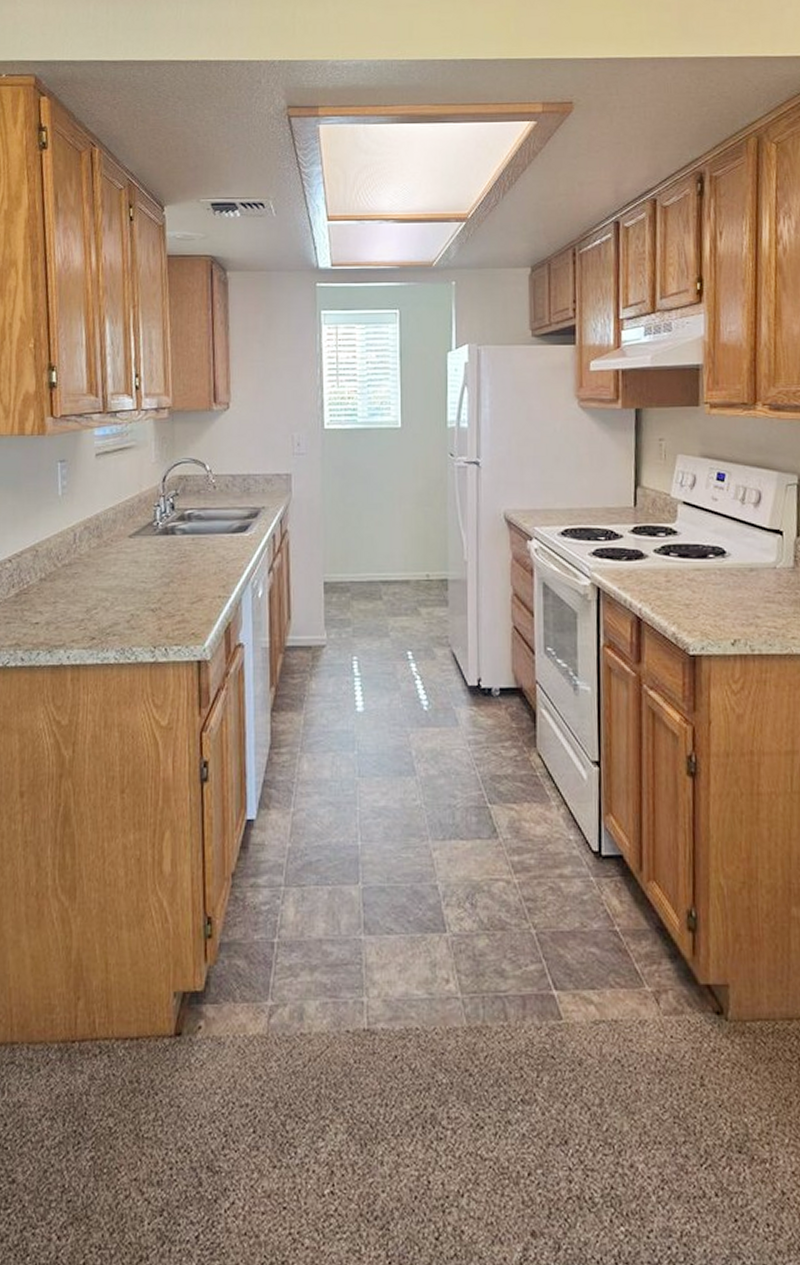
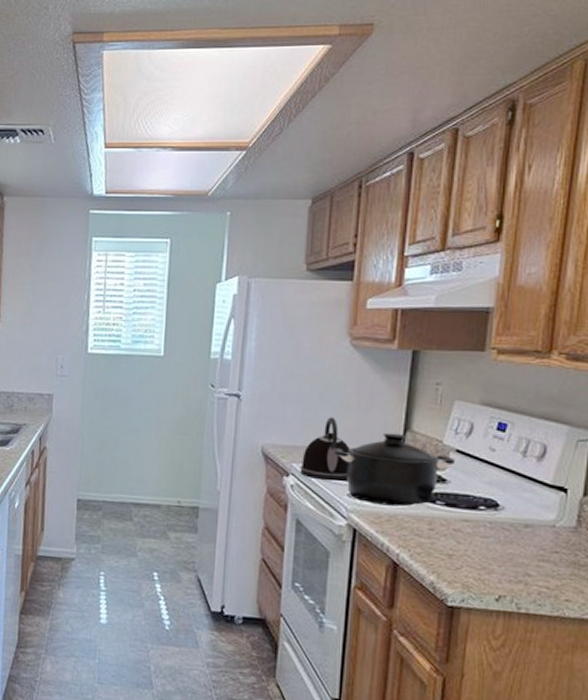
kettle: none [542,478,588,542] -> present [300,417,351,482]
saucepan: none [571,490,683,558] -> present [333,432,455,505]

